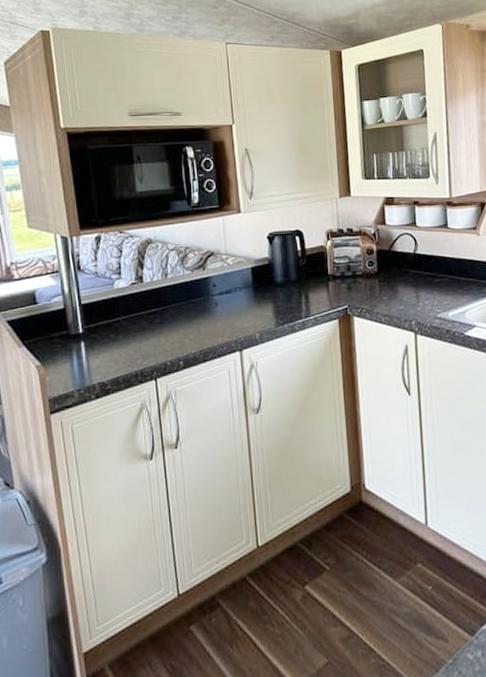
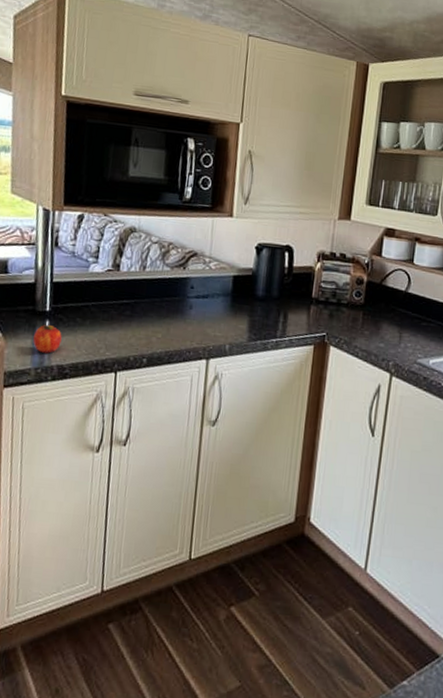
fruit: none [72,345,99,374] -> present [33,324,62,354]

